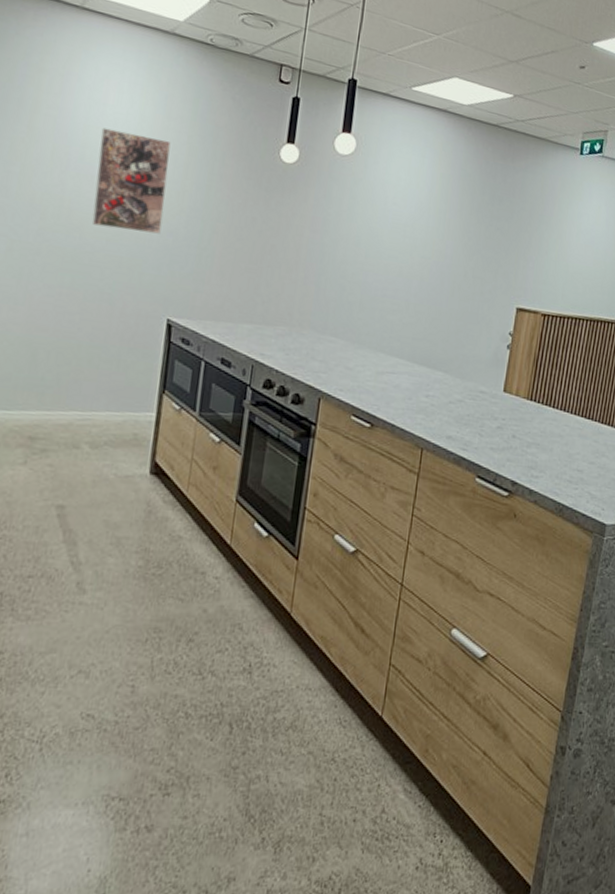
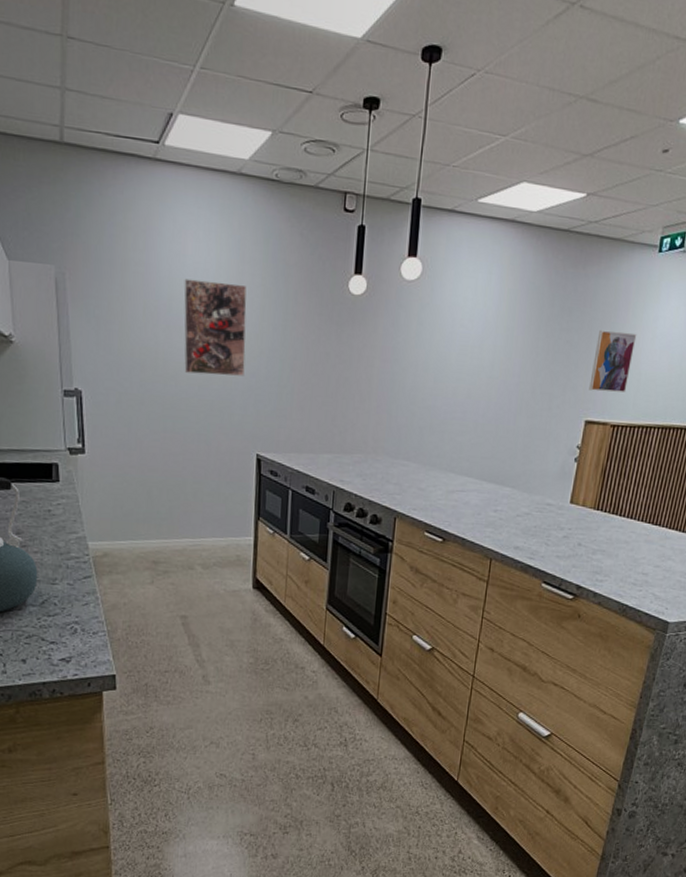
wall art: none [519,220,563,283] -> present [589,329,637,393]

